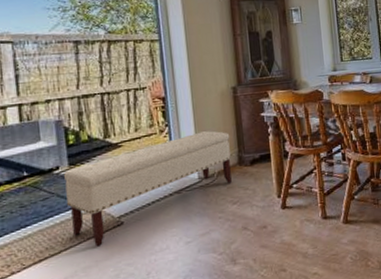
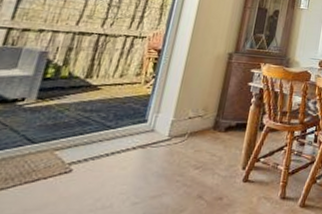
bench: present [64,130,232,247] -> none [11,89,213,193]

